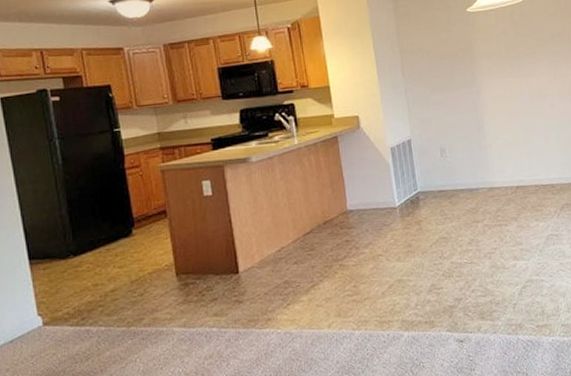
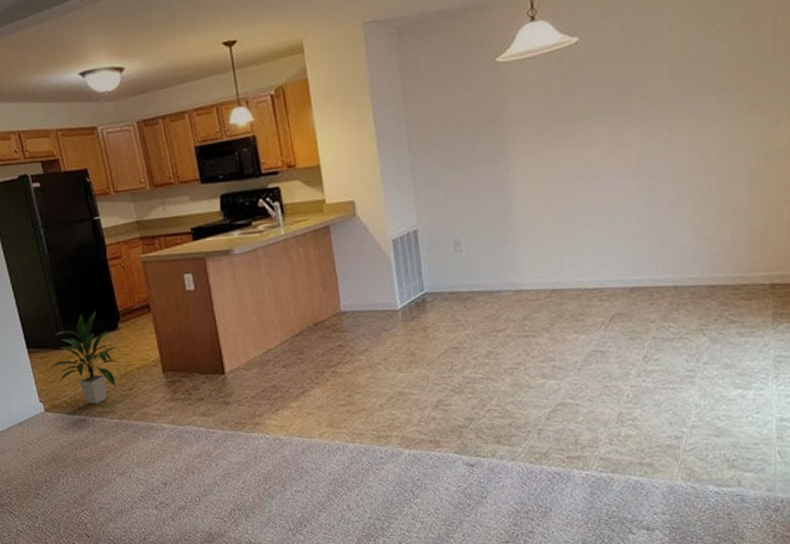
indoor plant: none [53,218,132,314] -> present [49,311,119,405]

